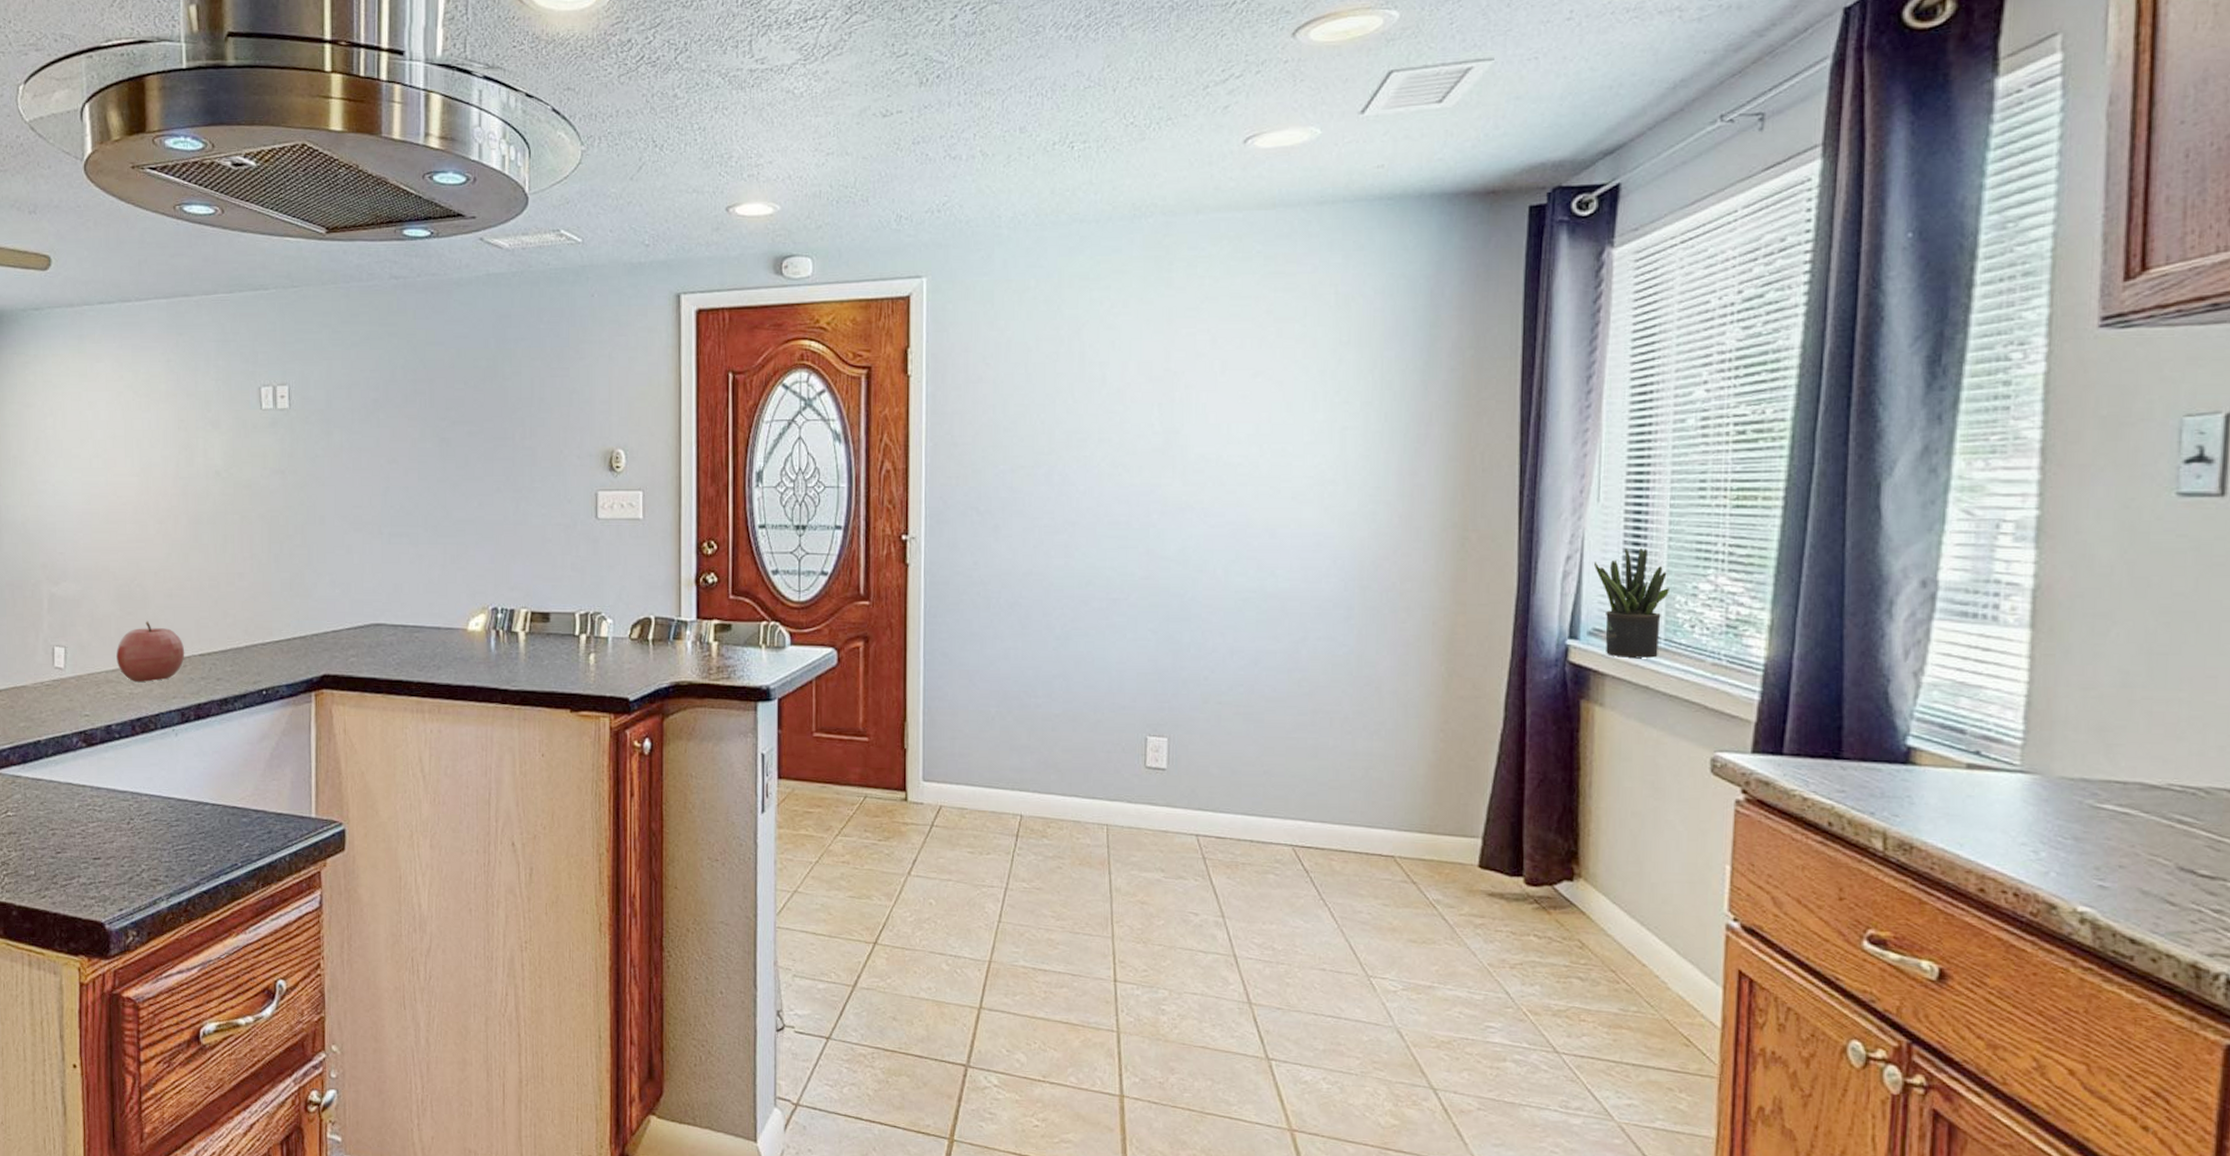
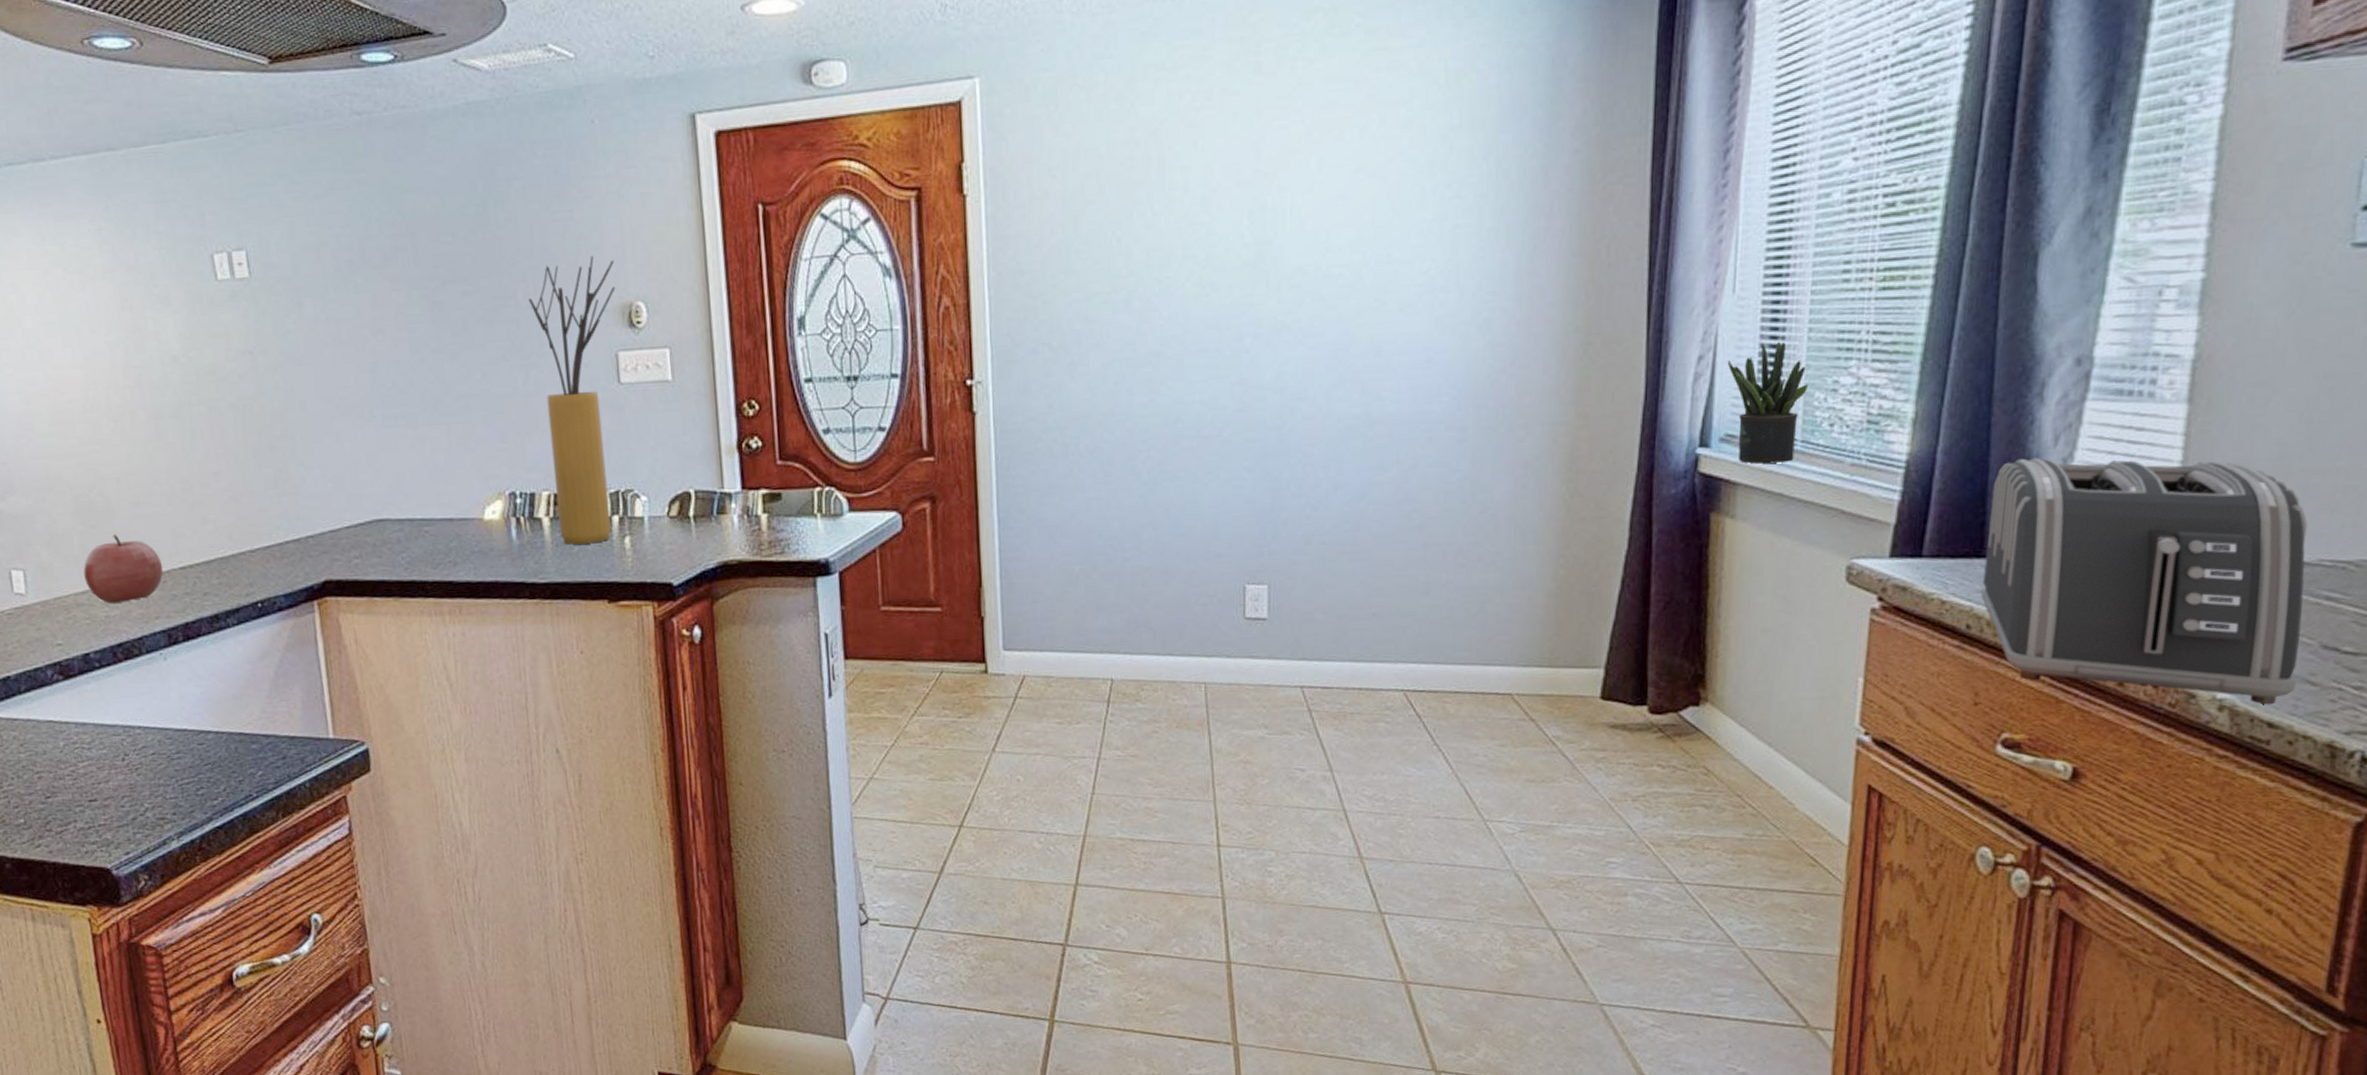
vase: none [524,407,602,658] -> present [528,255,616,545]
toaster: none [1840,669,2157,922] -> present [1980,457,2308,705]

